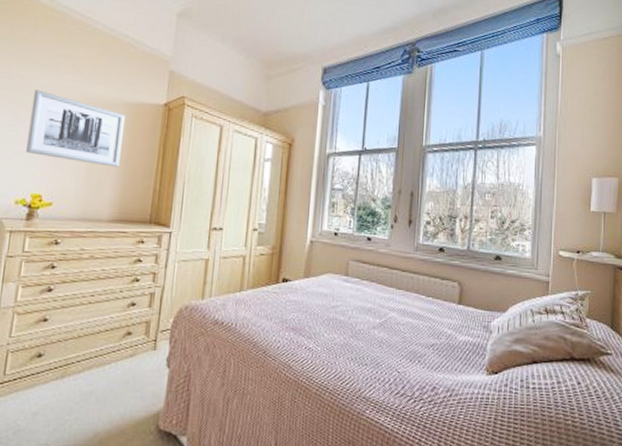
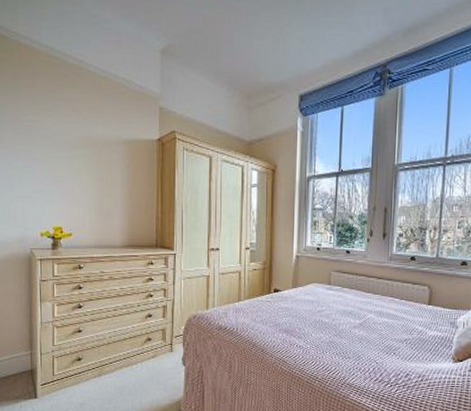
wall art: present [26,90,125,167] -> none [42,133,124,199]

